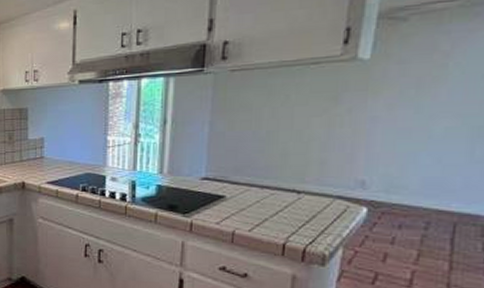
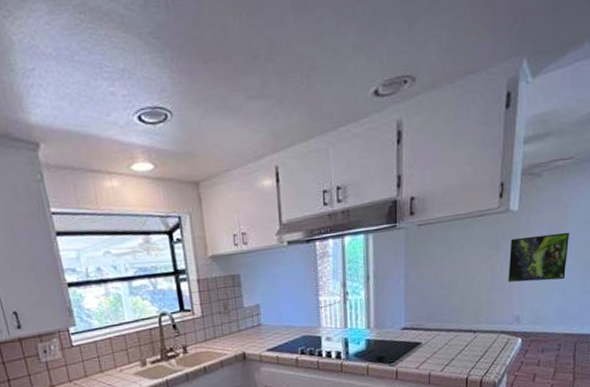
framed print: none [351,86,450,144] -> present [508,232,569,283]

